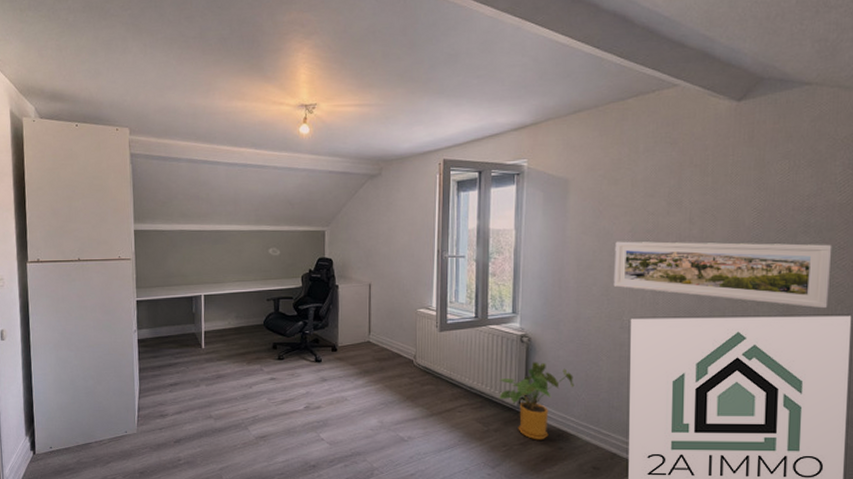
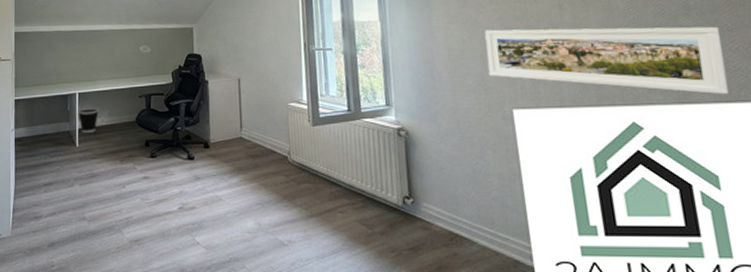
wastebasket: none [204,310,226,335] -> present [78,108,99,133]
house plant: present [499,362,575,440] -> none [379,157,462,245]

